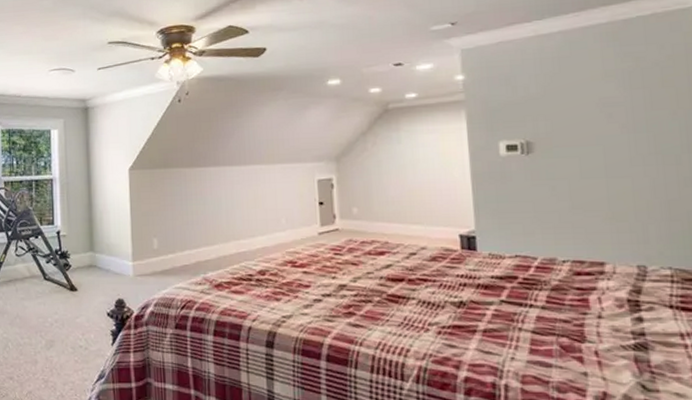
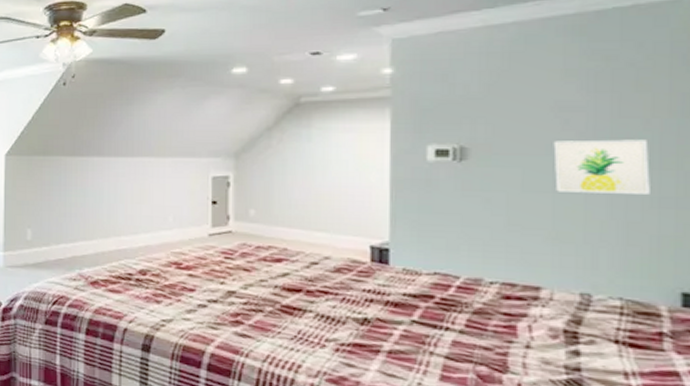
wall art: none [602,128,683,177] -> present [553,139,650,194]

